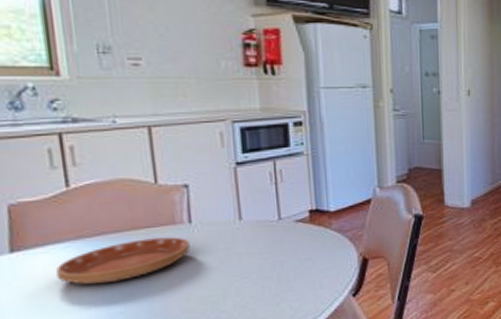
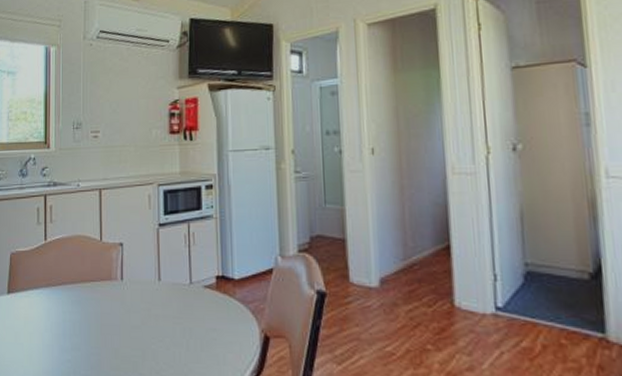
saucer: present [56,237,190,285] -> none [32,292,120,331]

